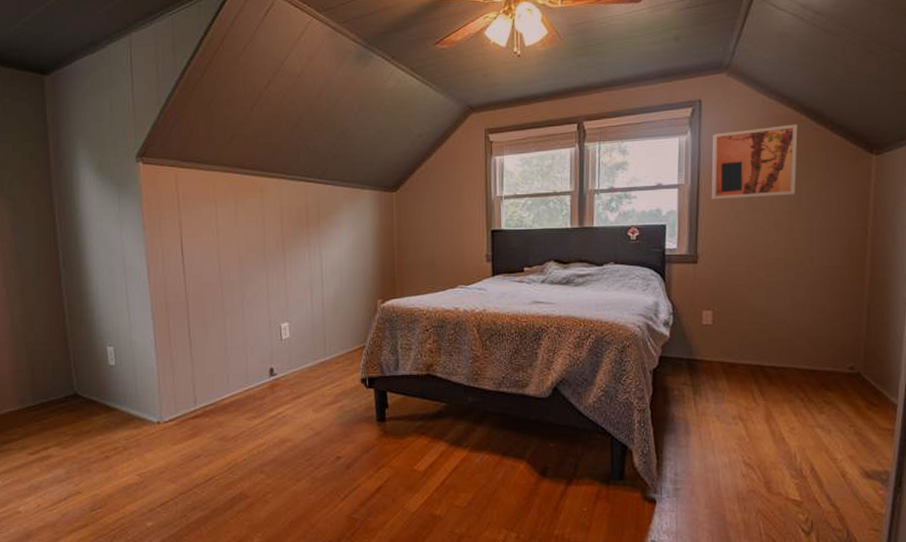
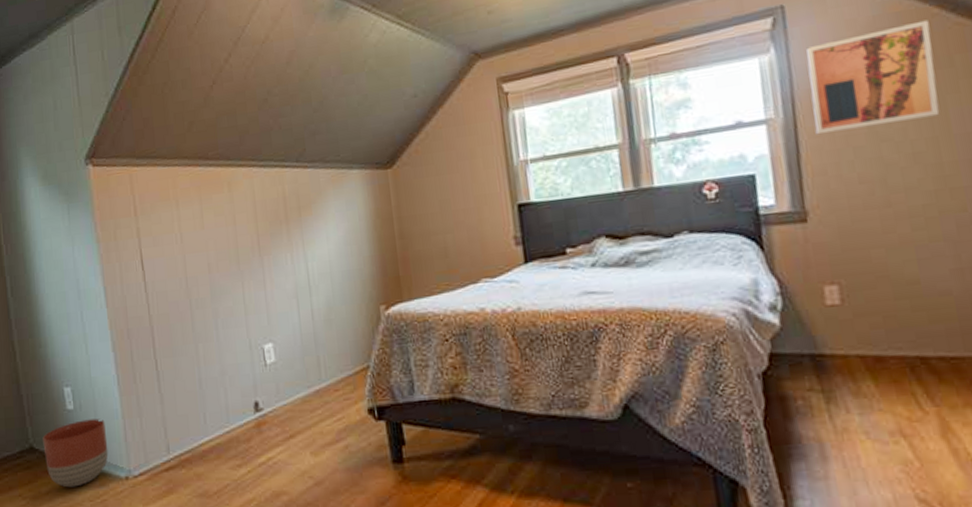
planter: none [86,374,144,428] -> present [43,418,109,488]

